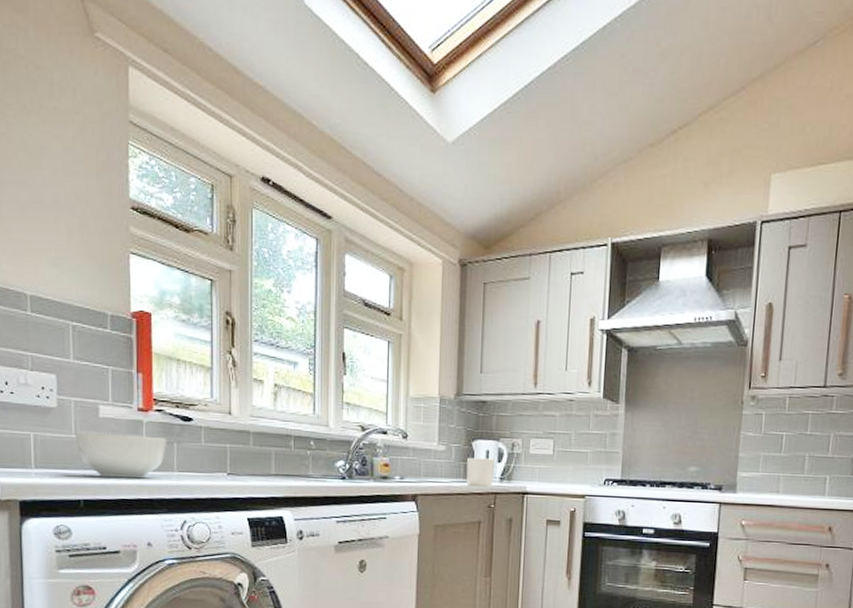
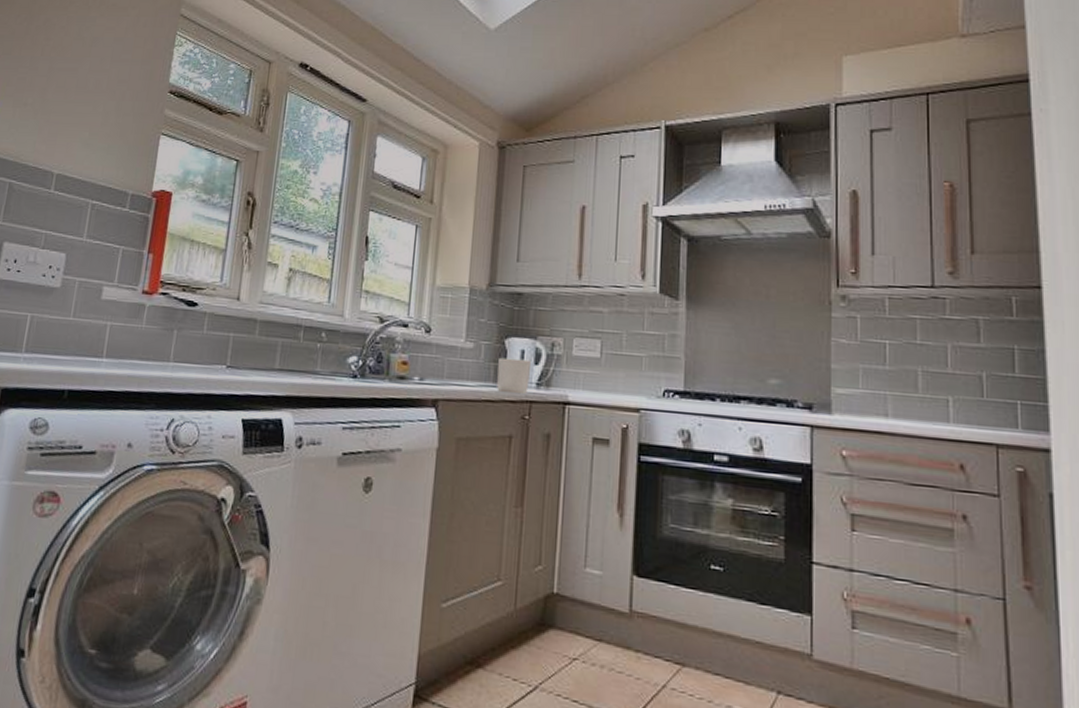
bowl: present [75,433,168,478] -> none [72,315,168,368]

